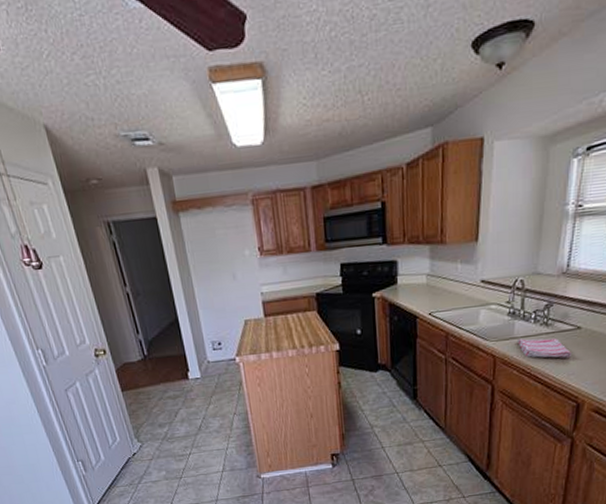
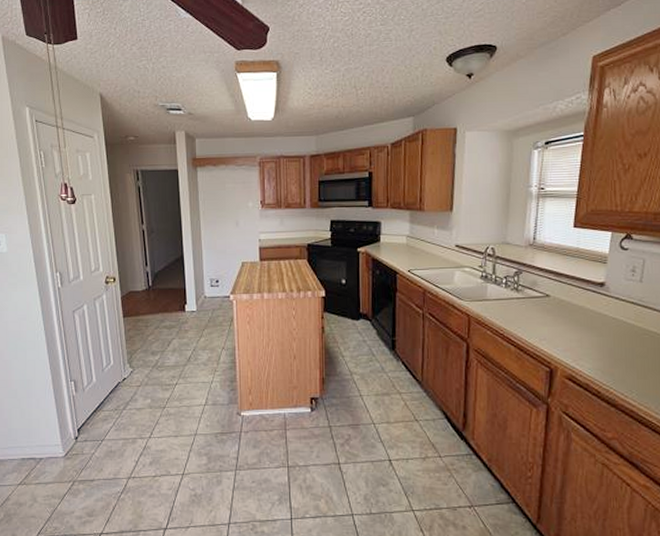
dish towel: present [518,338,571,358] -> none [490,301,542,323]

